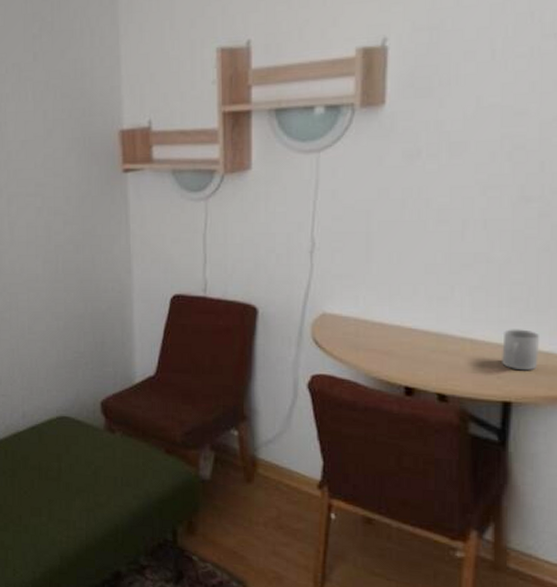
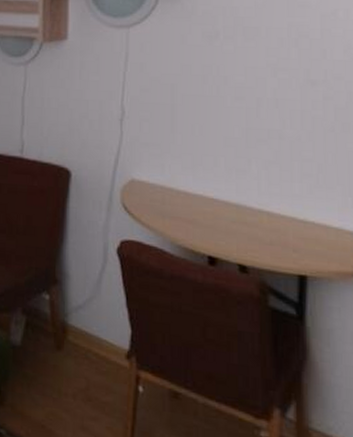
mug: present [502,329,541,371] -> none [296,203,330,246]

